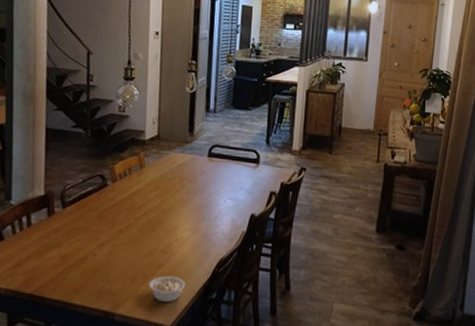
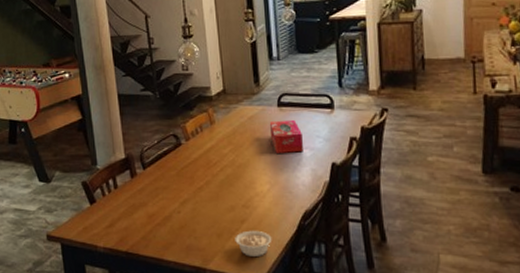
tissue box: none [197,170,227,202] -> present [269,119,303,153]

